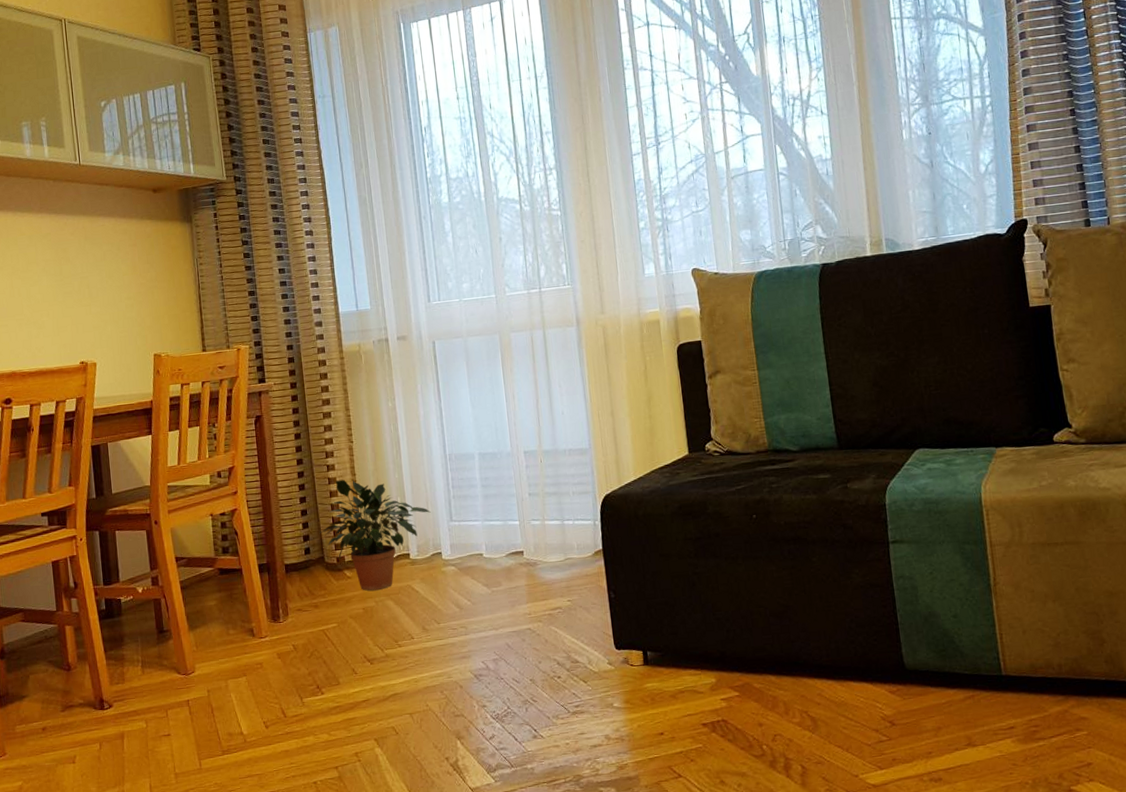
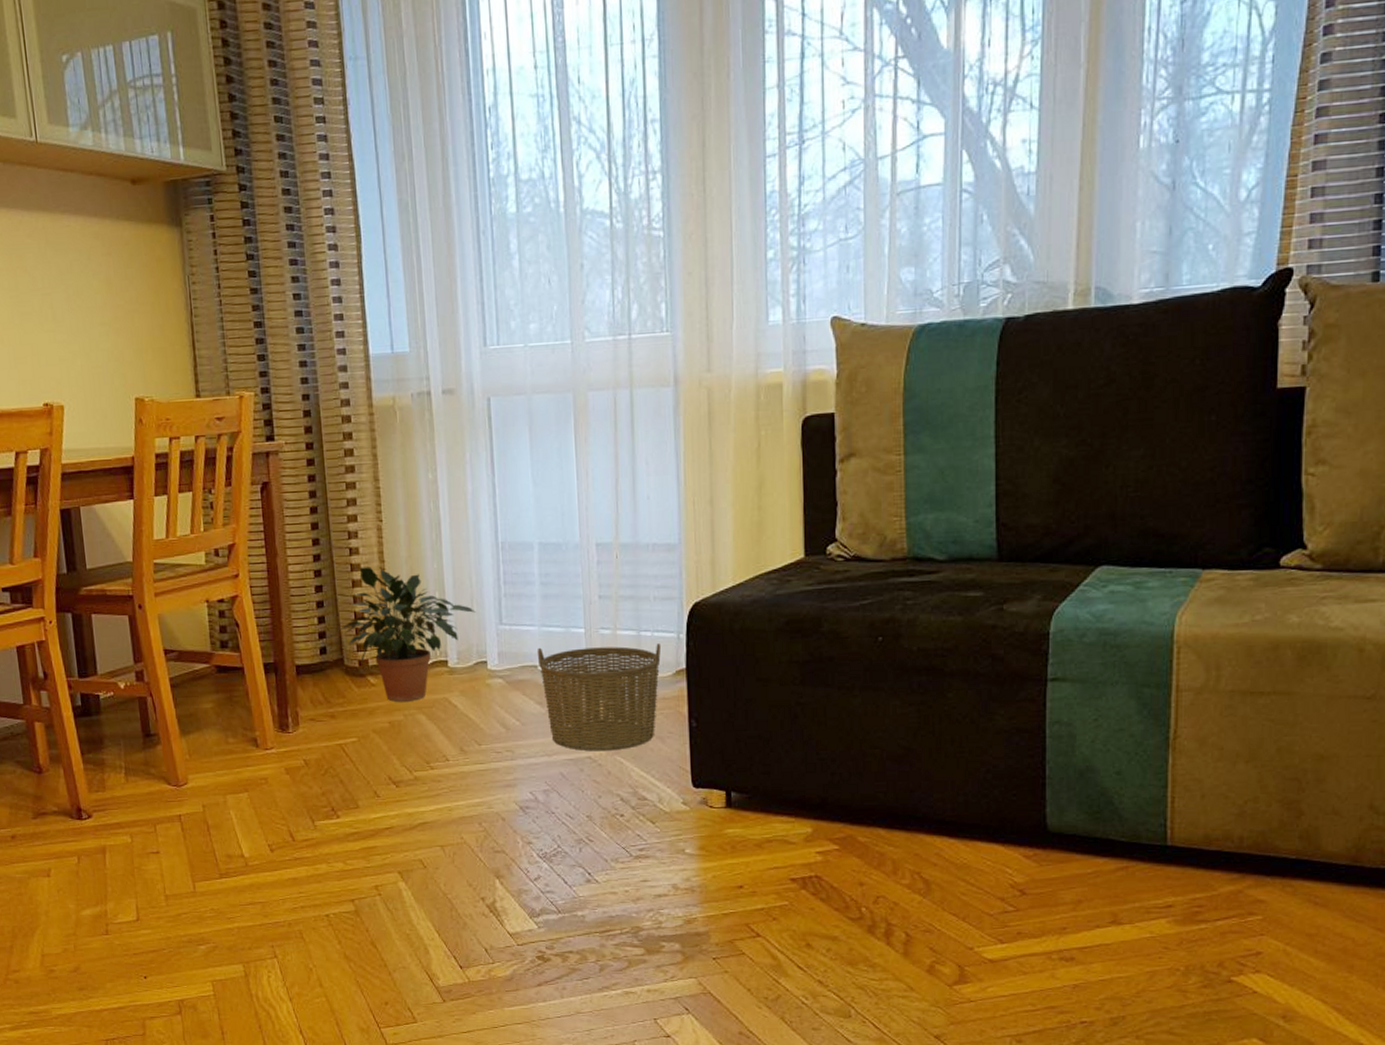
basket: none [481,530,582,624] -> present [537,643,662,751]

